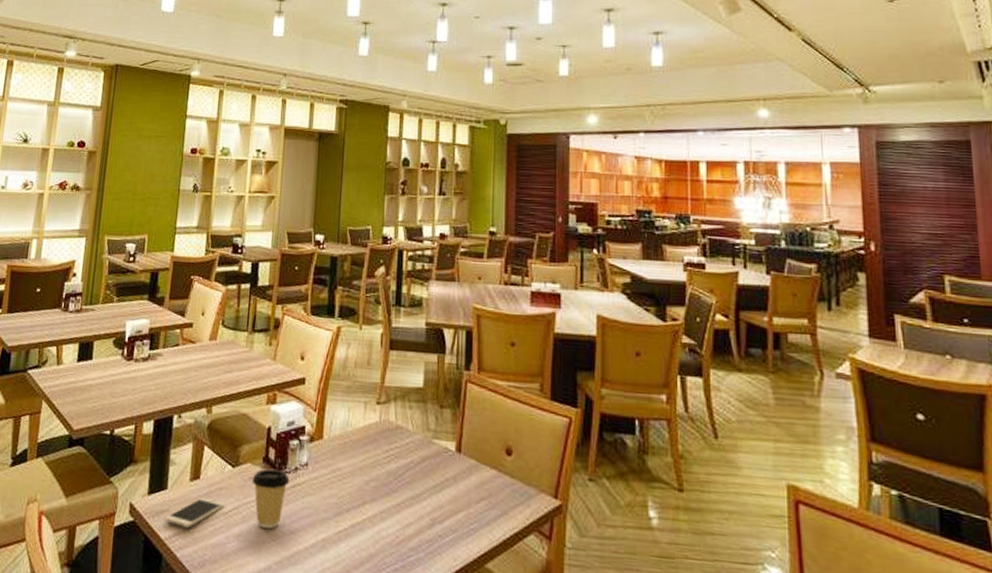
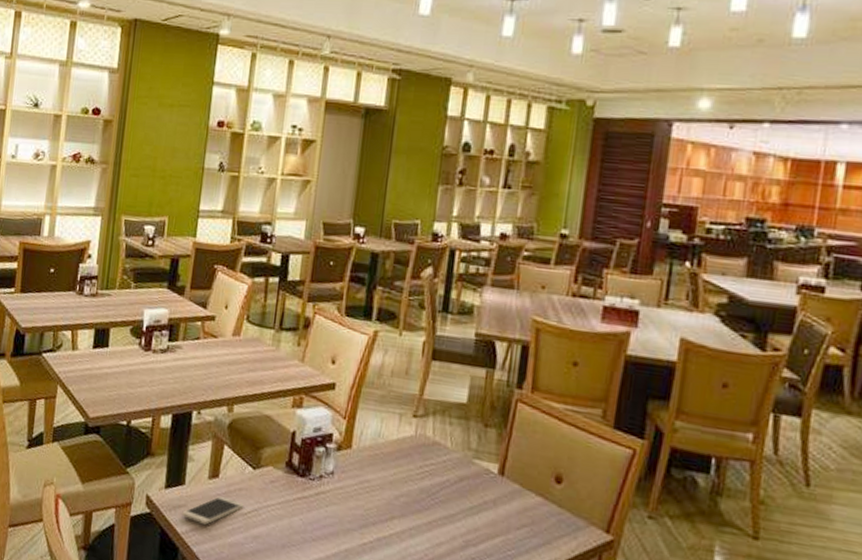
coffee cup: present [251,468,290,529] -> none [273,473,314,534]

